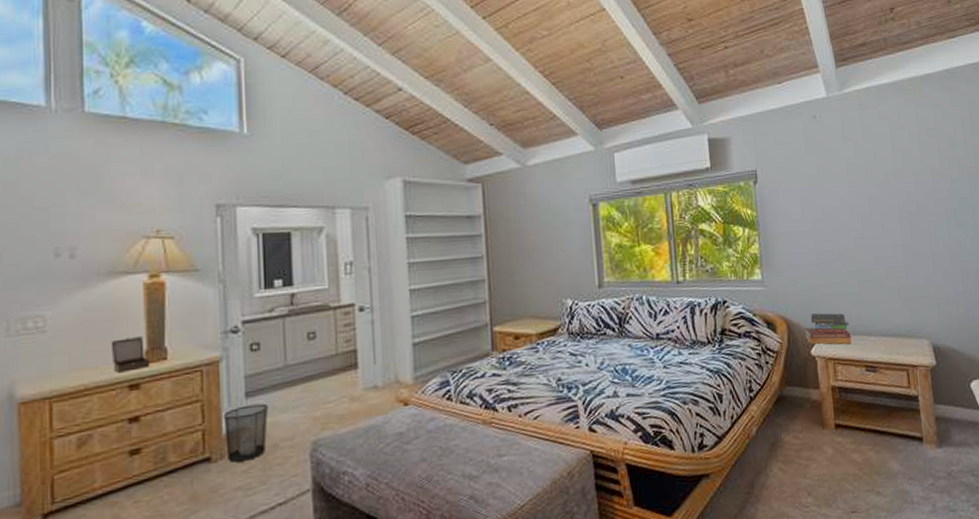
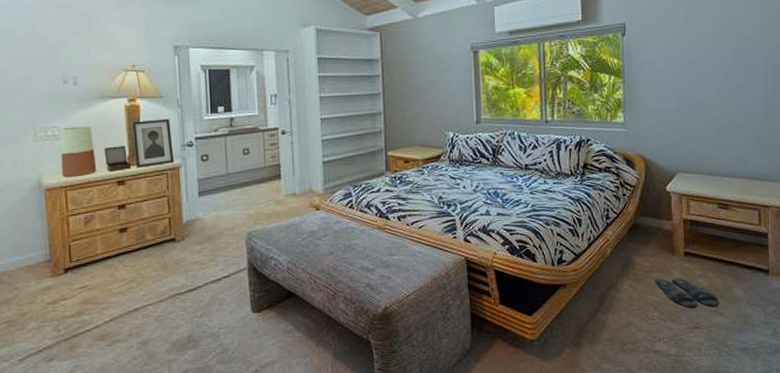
vase: none [46,312,99,385] -> present [60,126,97,178]
picture frame: none [153,298,212,366] -> present [132,118,174,168]
waste bin: present [223,403,269,463] -> none [183,201,216,243]
books: present [805,313,852,345] -> none [662,154,706,184]
slippers: none [806,454,875,490] -> present [655,278,719,309]

